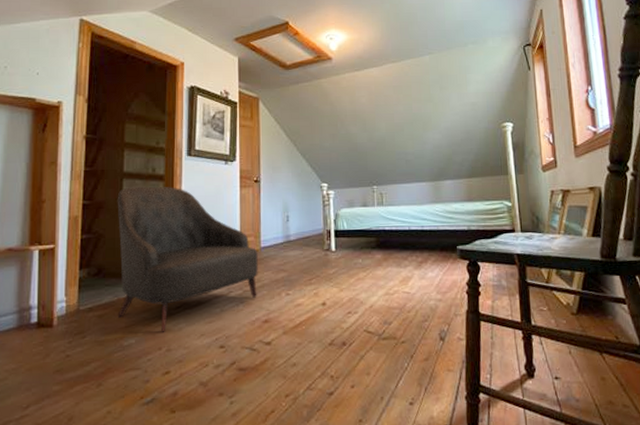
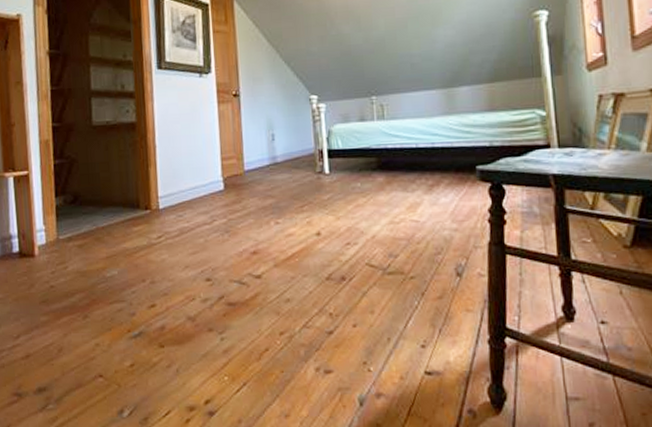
leather: present [117,186,258,334] -> none [87,104,243,265]

